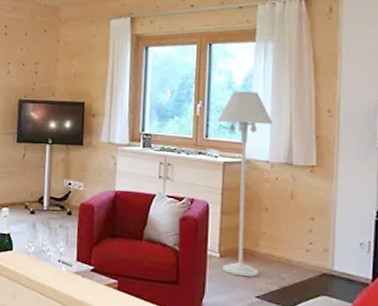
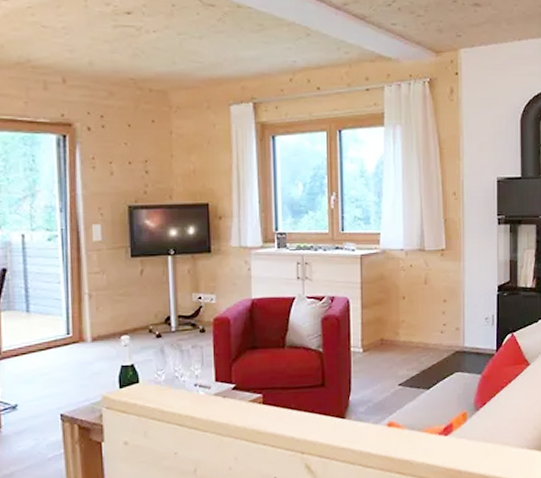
floor lamp: present [217,91,274,277] -> none [351,179,406,368]

